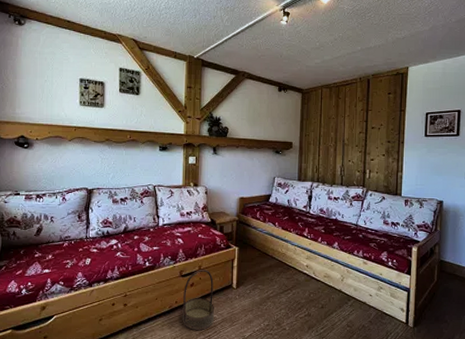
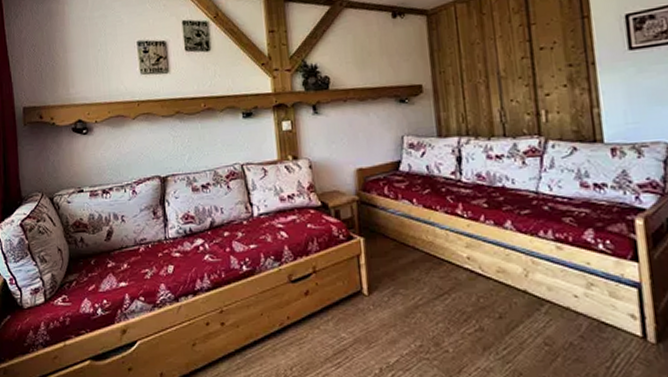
basket: present [182,269,215,331] -> none [296,270,343,357]

